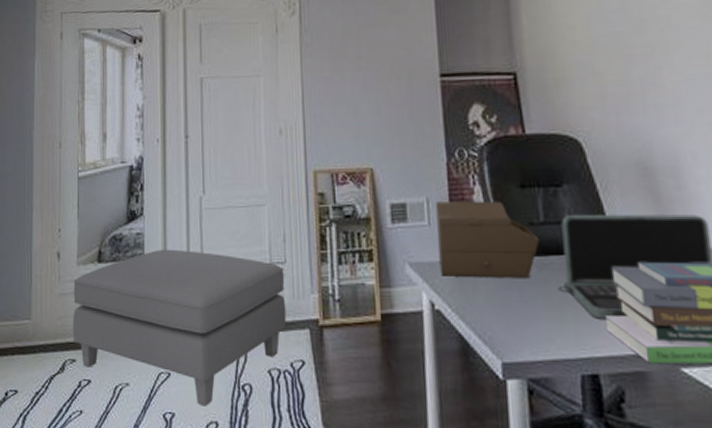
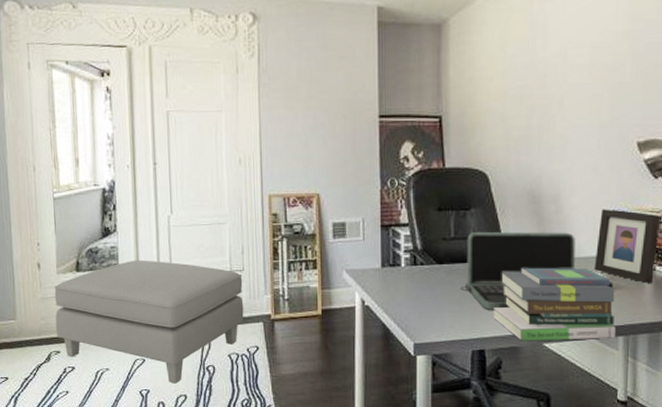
sewing box: present [436,201,540,277] -> none [369,221,449,280]

